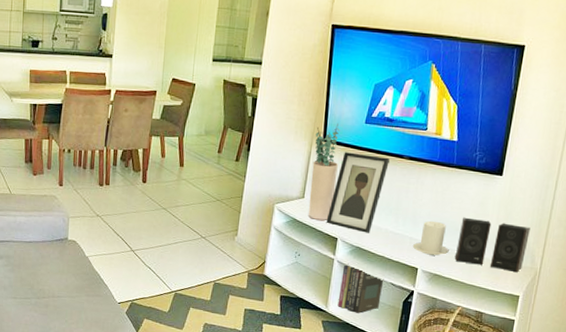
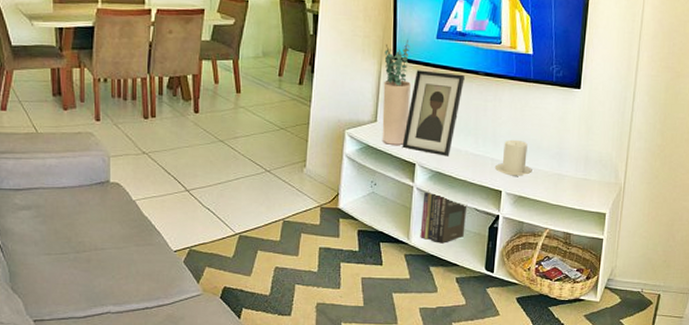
speaker: present [454,217,530,273] -> none [538,134,612,190]

